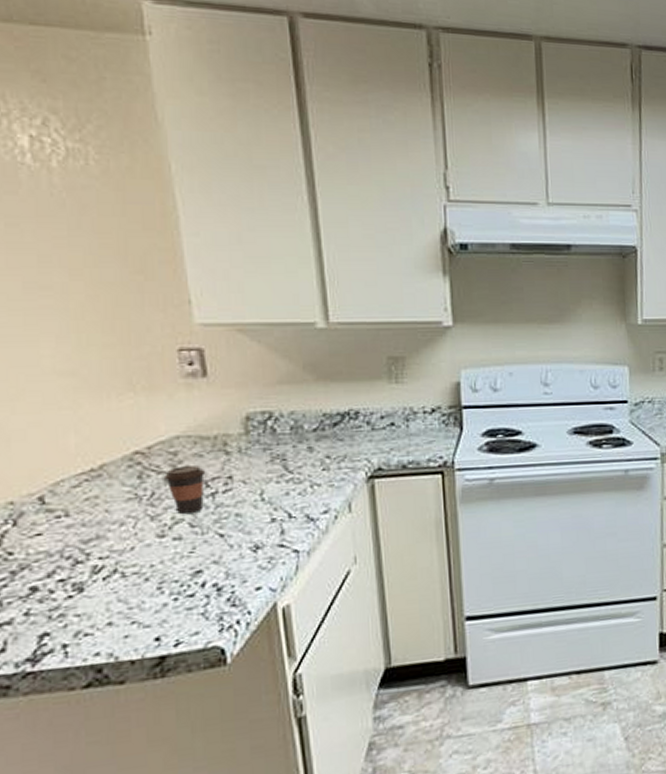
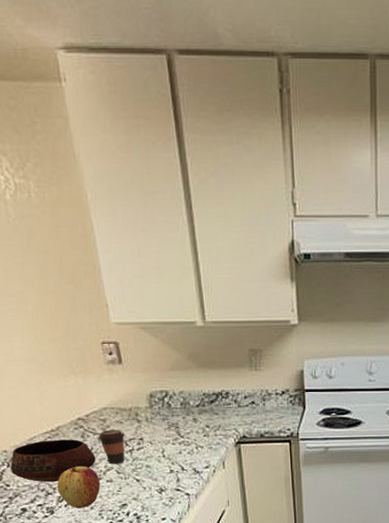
bowl: none [18,481,159,546] -> present [10,439,96,482]
apple: none [92,518,163,582] -> present [57,466,101,509]

